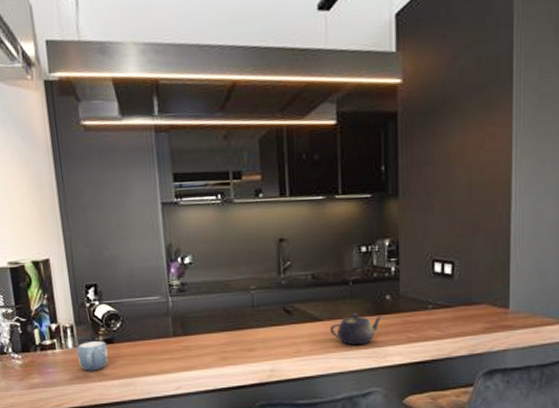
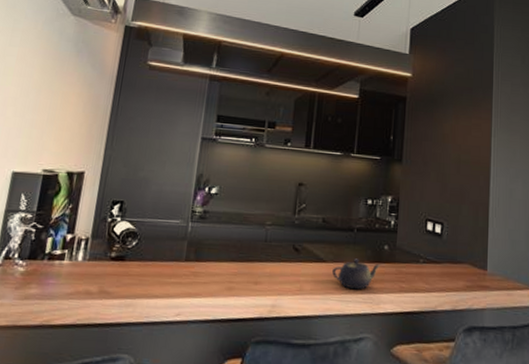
mug: present [76,340,109,371] -> none [83,255,118,287]

